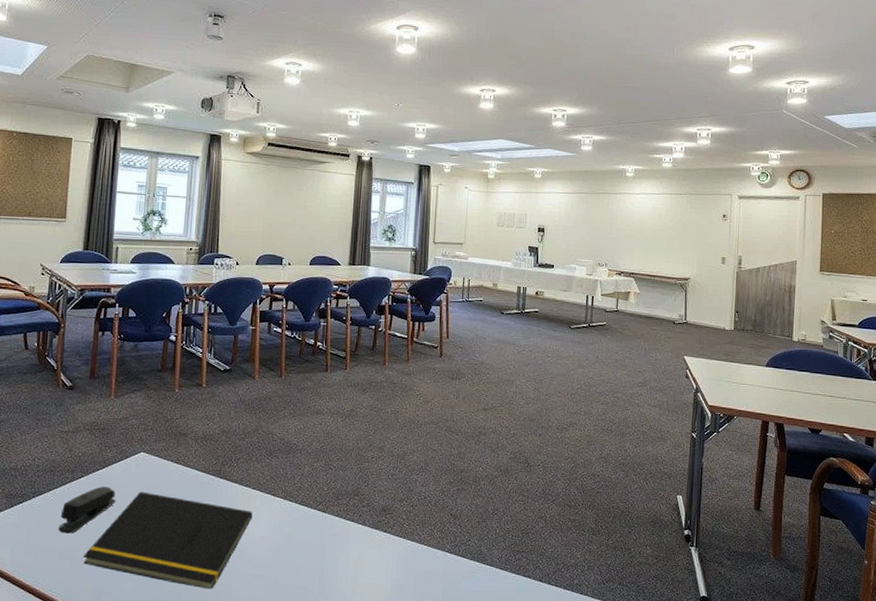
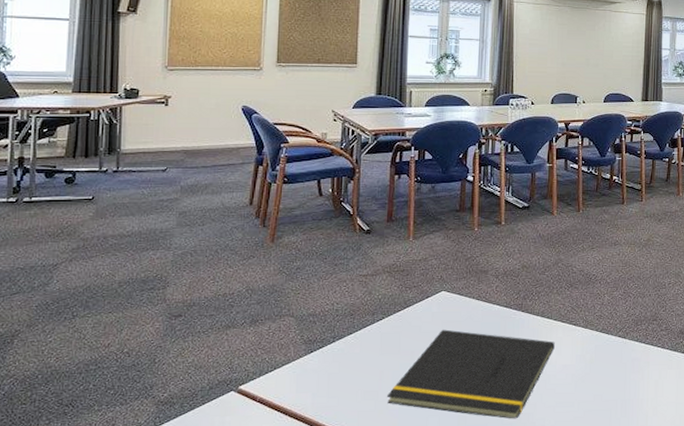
stapler: present [58,486,116,534] -> none [360,327,418,375]

